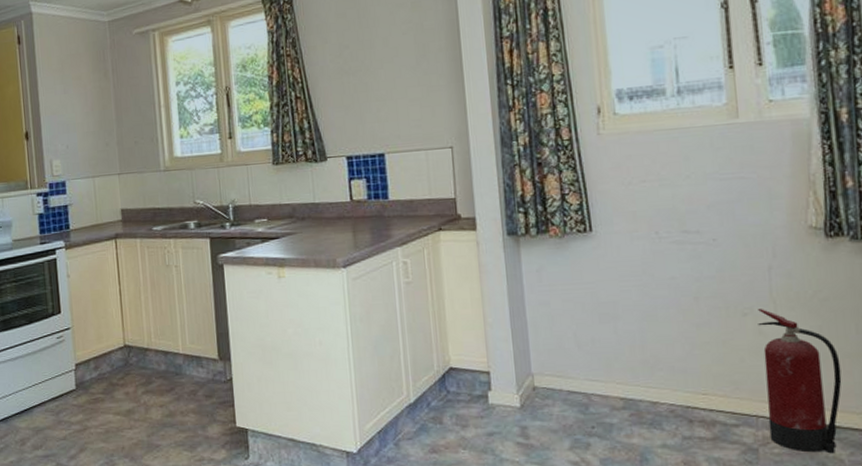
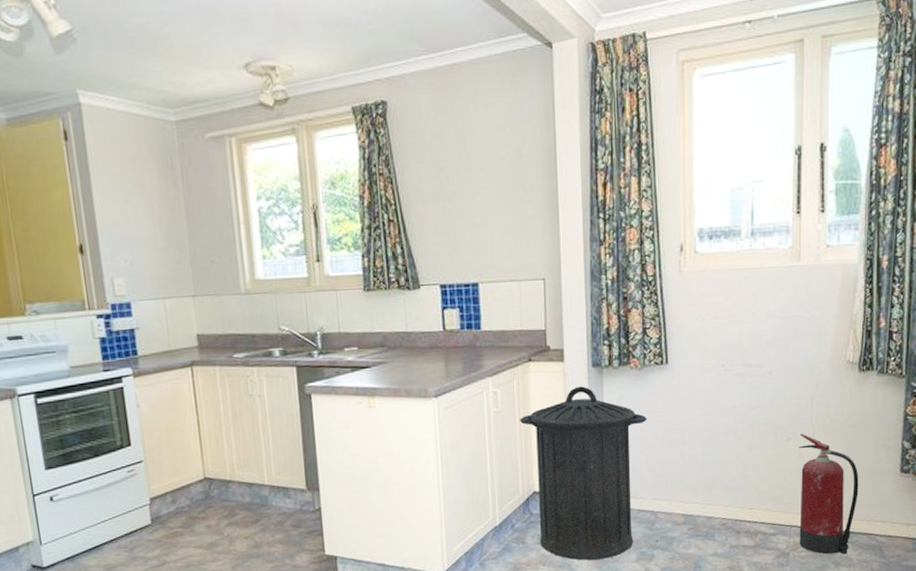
trash can: none [431,256,573,446] -> present [519,386,647,560]

